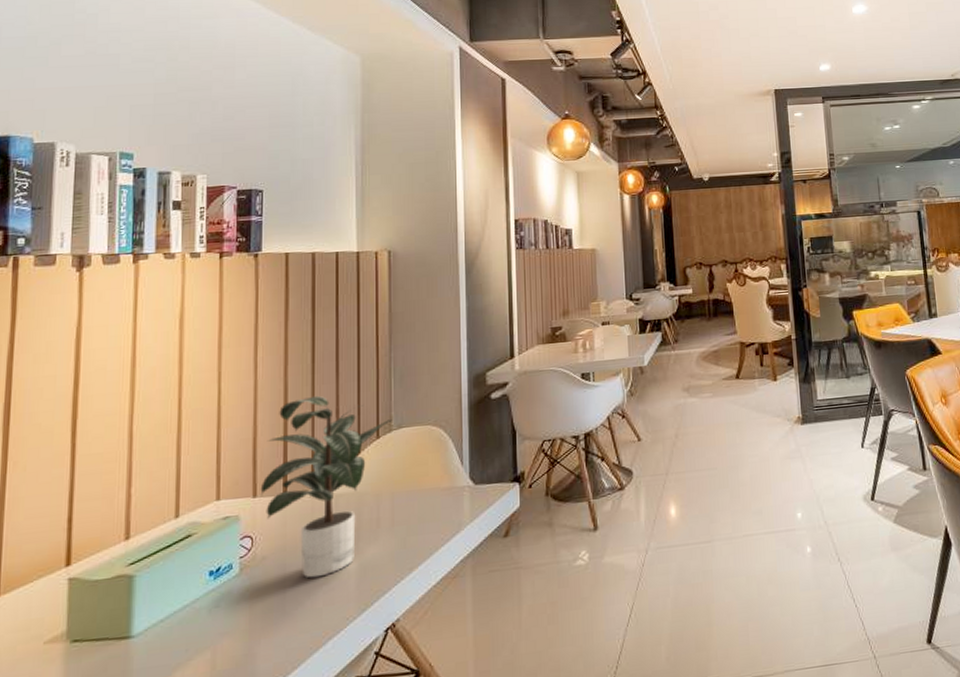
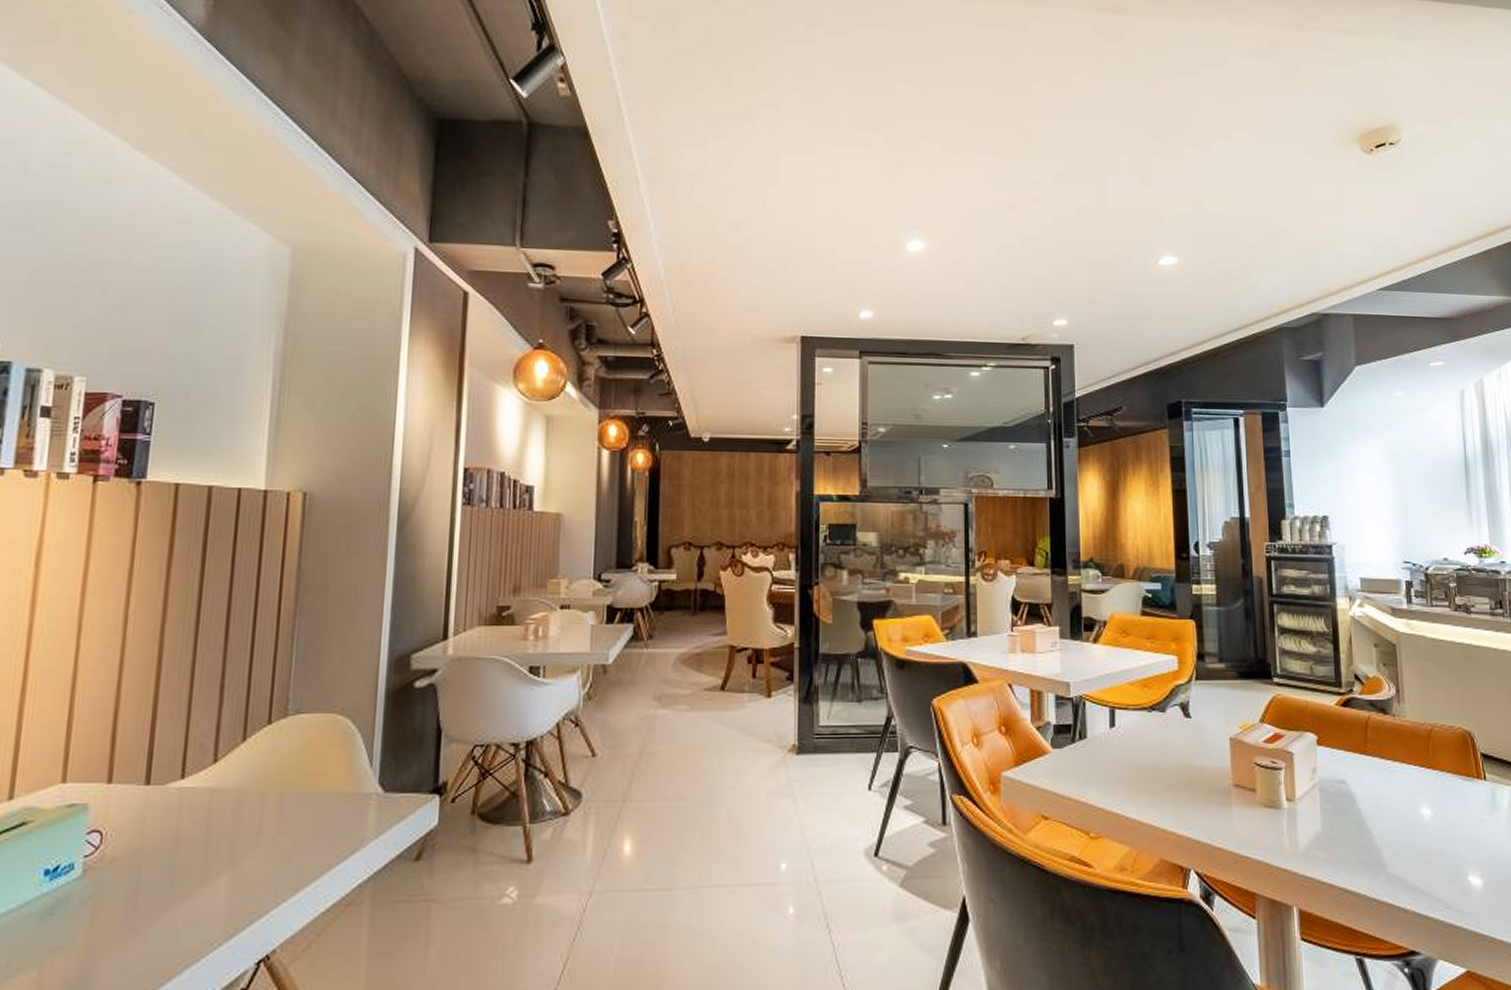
potted plant: present [260,395,392,578] -> none [117,664,289,890]

